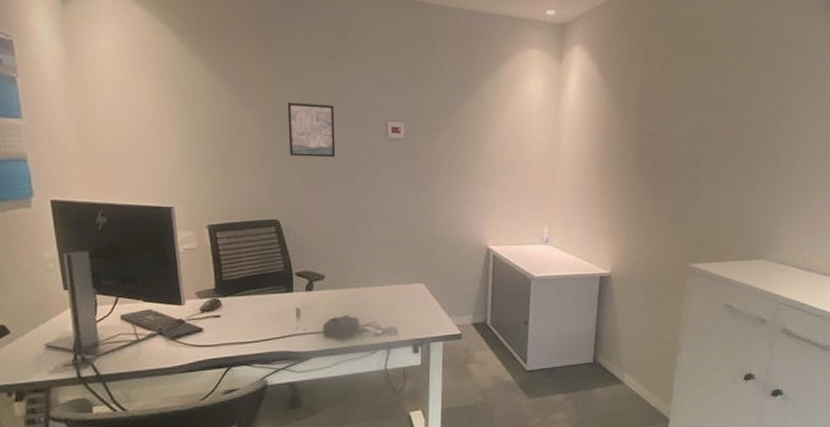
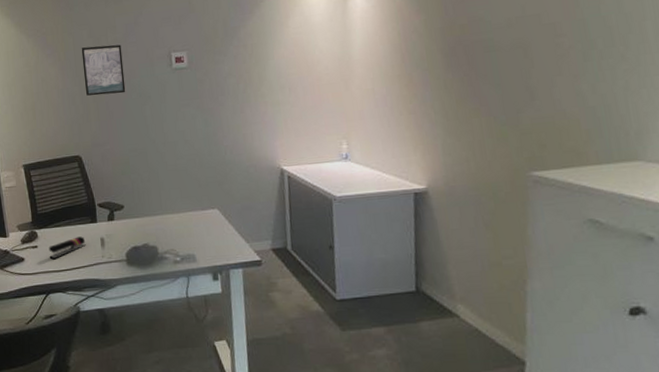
stapler: none [234,306,279,331] -> present [48,236,86,260]

